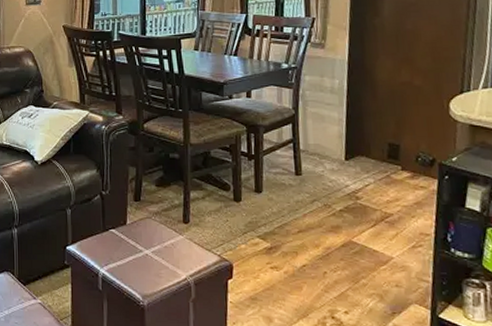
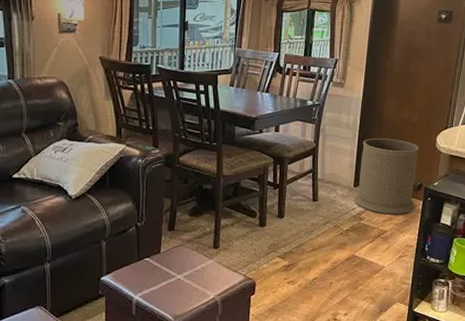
trash can: none [347,104,428,194] -> present [354,138,420,214]

